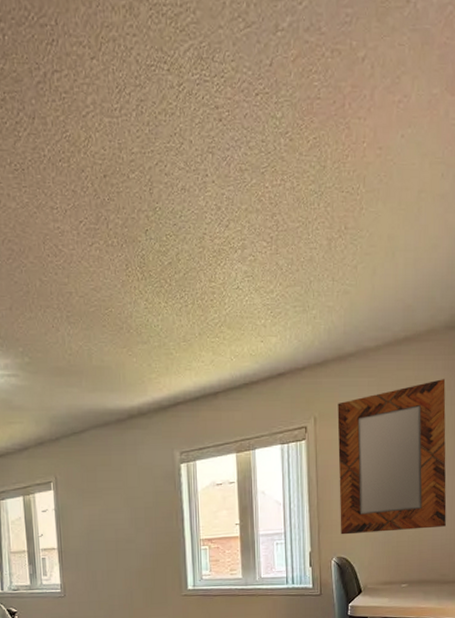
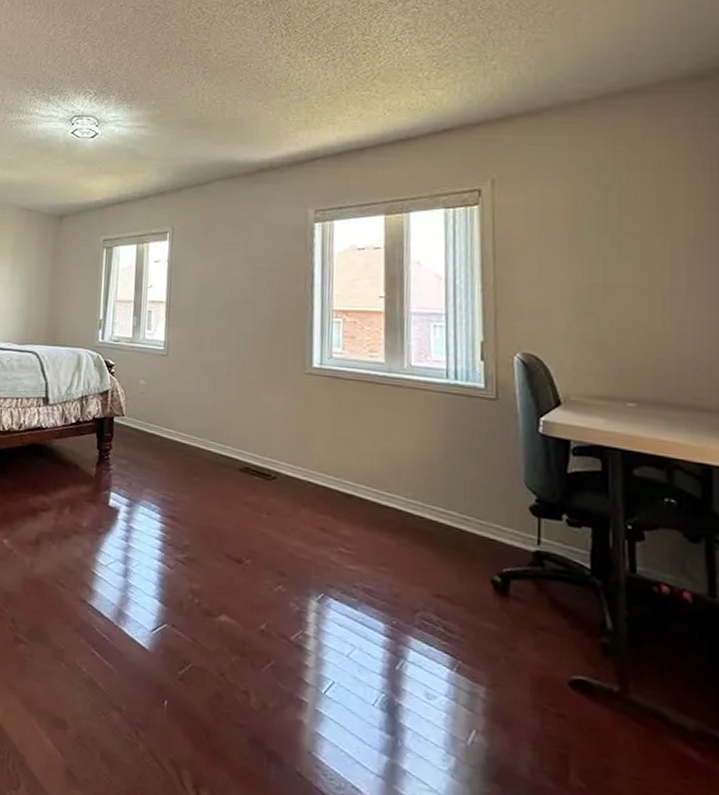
home mirror: present [337,379,447,535] -> none [525,139,701,331]

